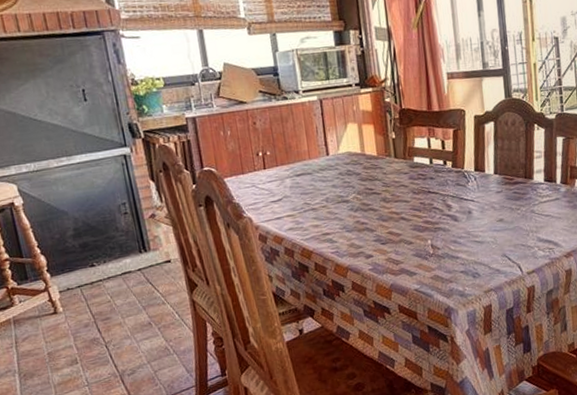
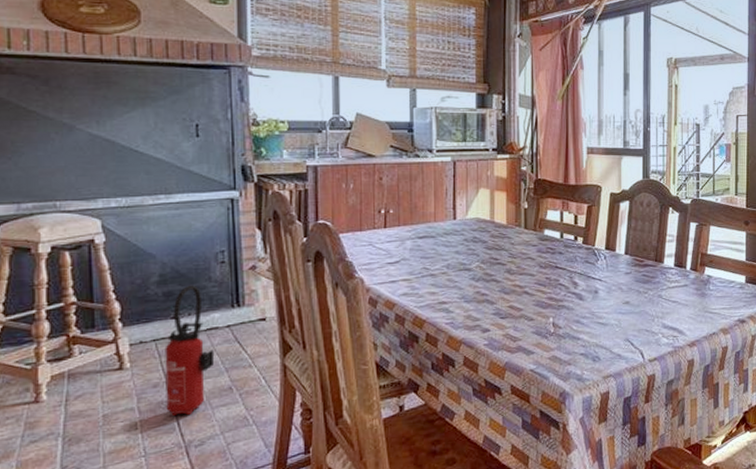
fire extinguisher: none [89,235,133,350] -> present [165,285,215,416]

